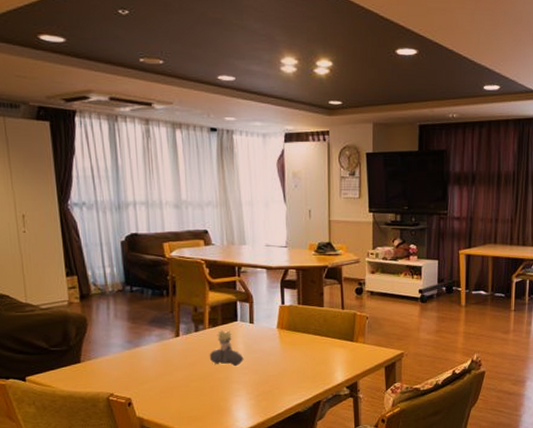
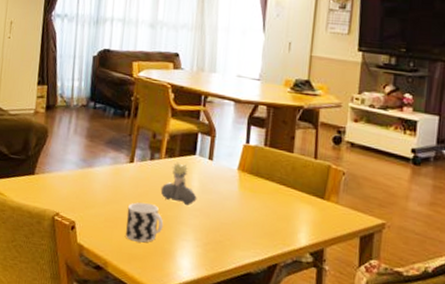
cup: none [180,370,217,405] -> present [126,202,164,243]

